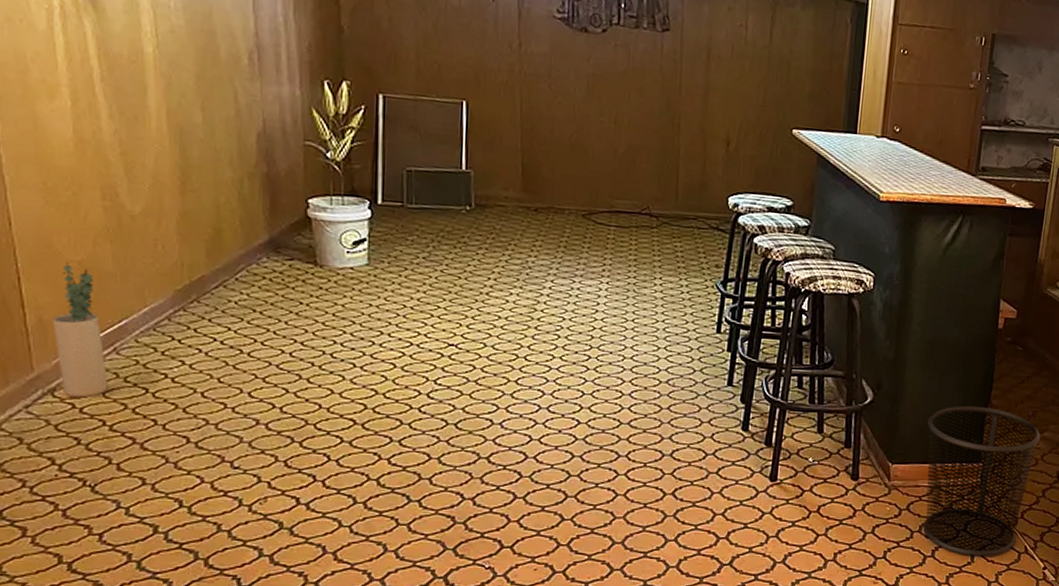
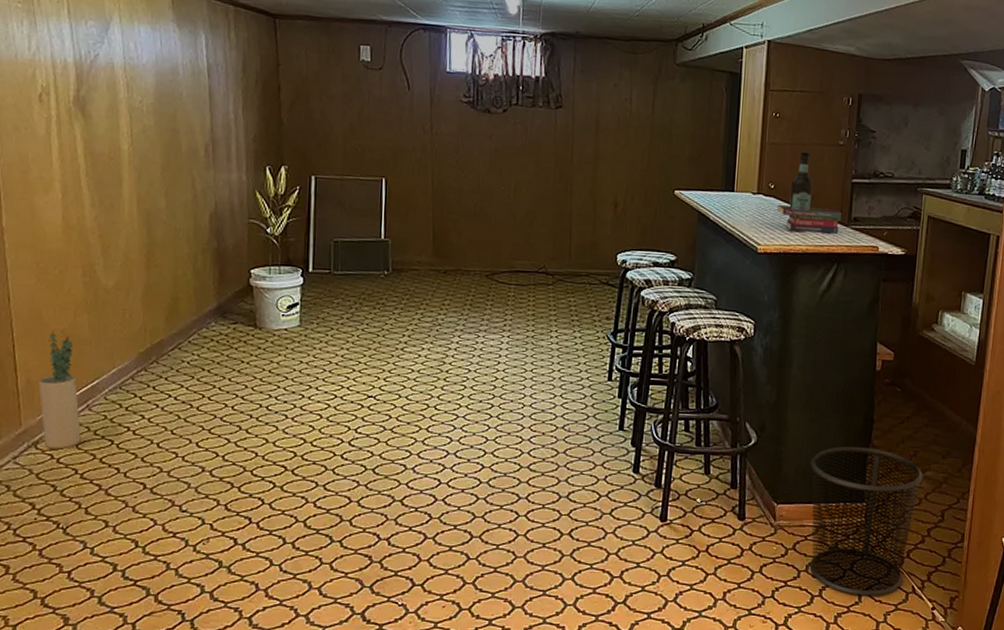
books: none [902,150,970,184] -> present [777,205,843,234]
root beer: none [912,93,941,168] -> present [787,151,814,221]

